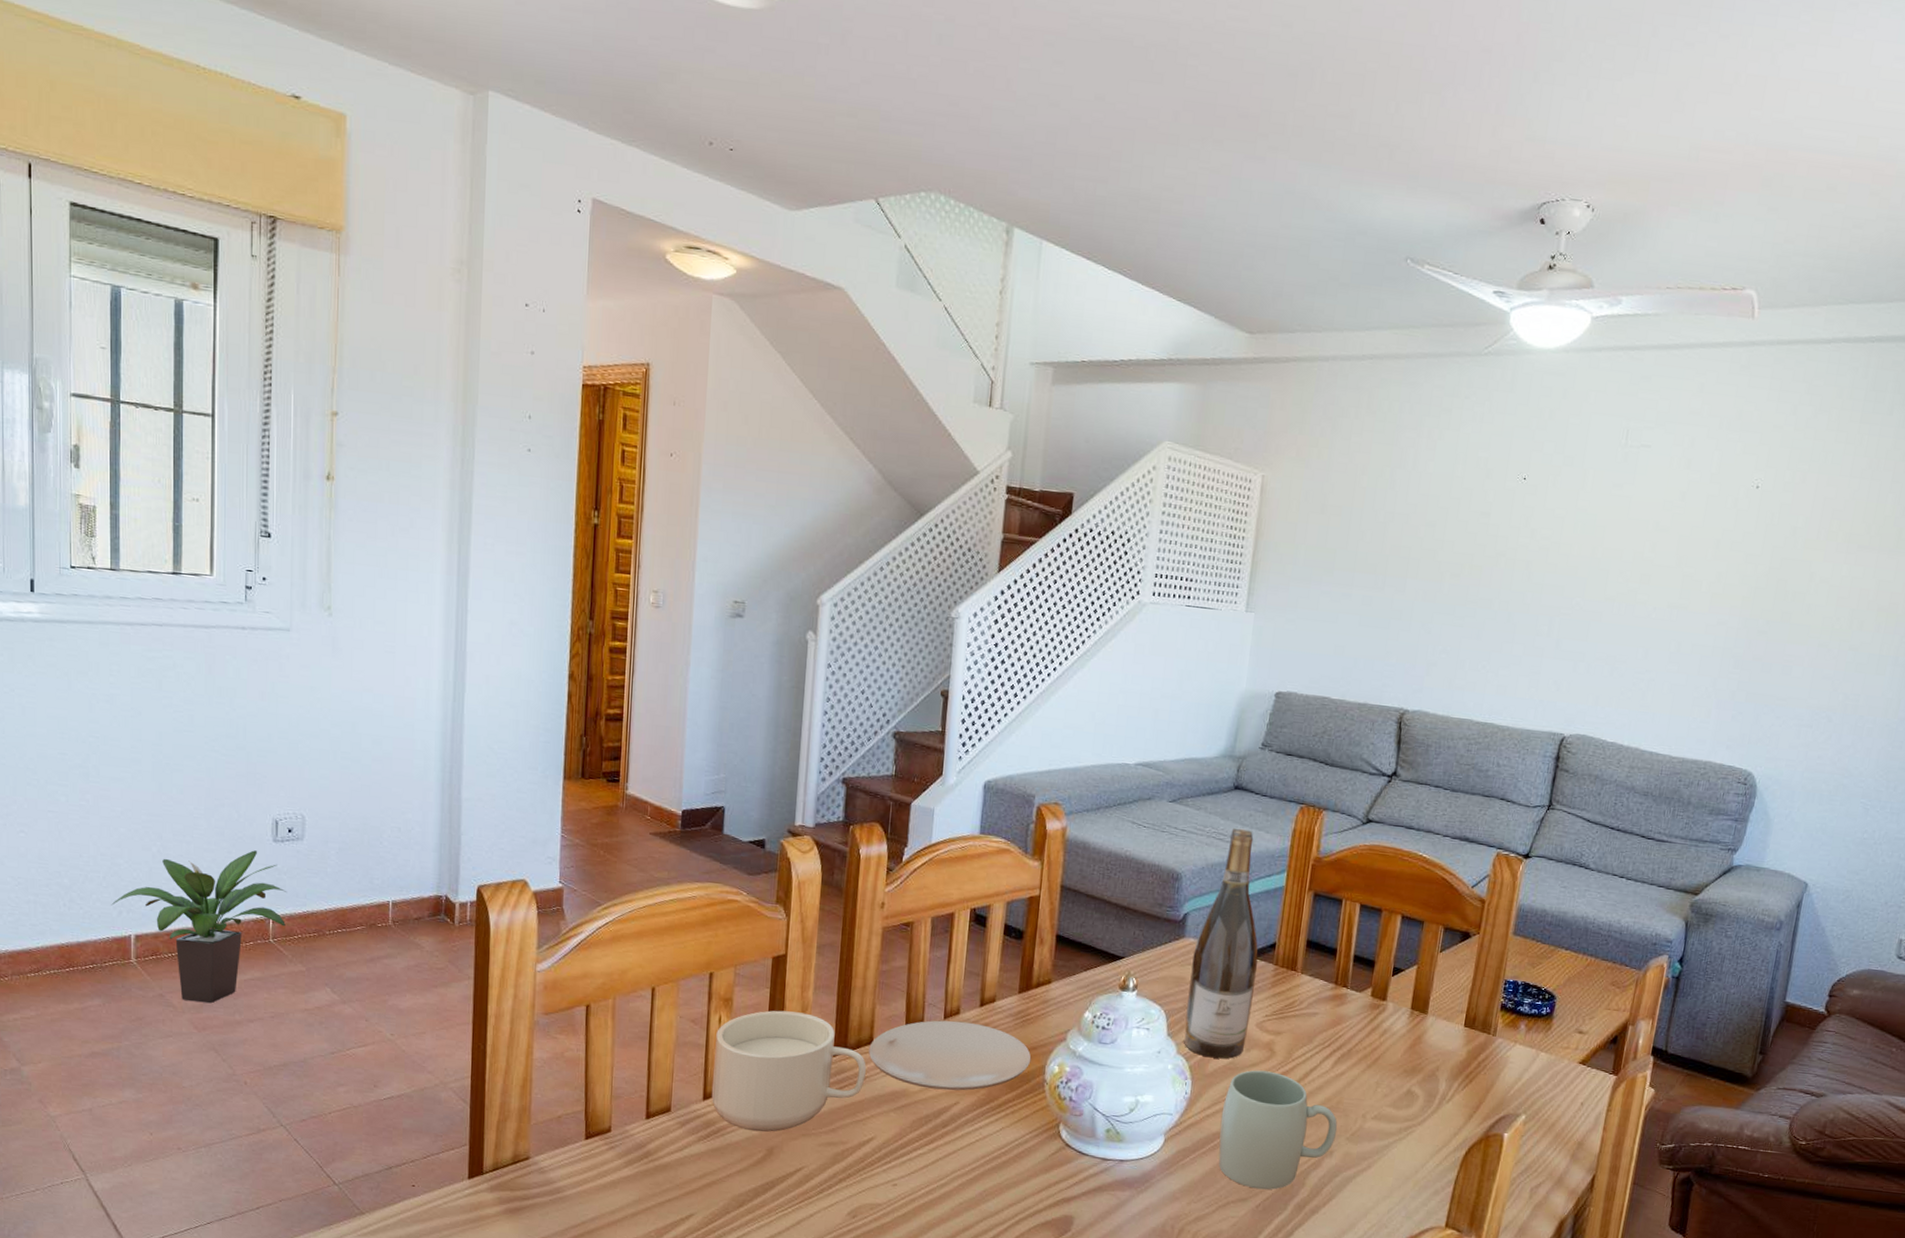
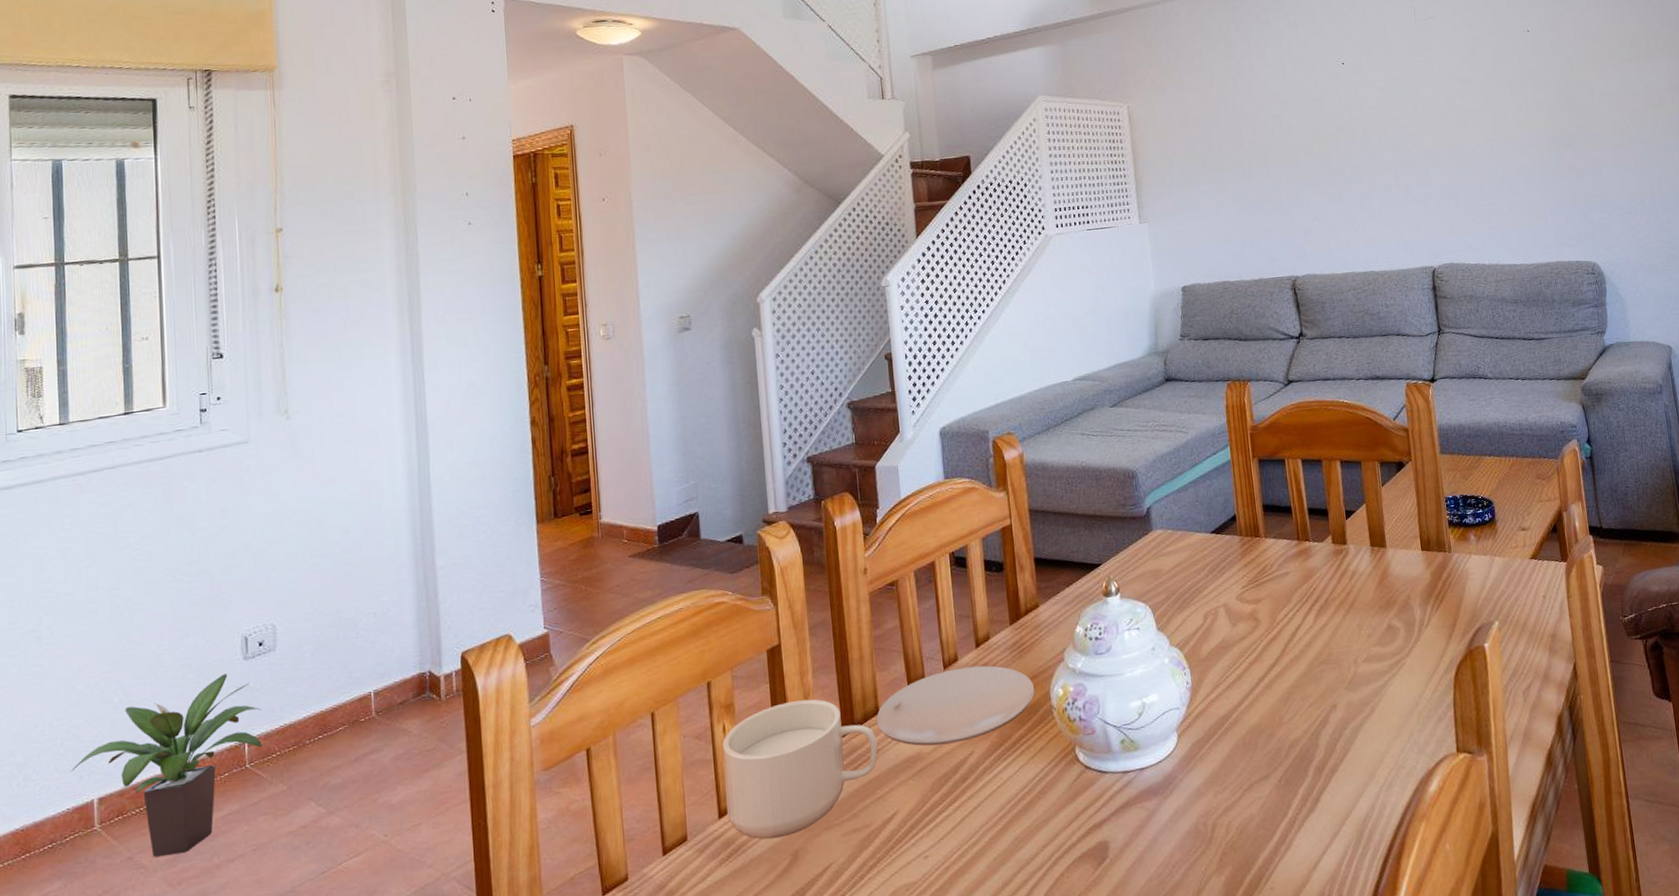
wine bottle: present [1184,826,1258,1059] -> none [1163,414,1231,642]
mug: present [1218,1070,1338,1190] -> none [1224,640,1335,763]

